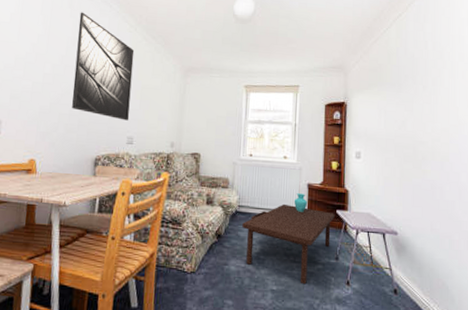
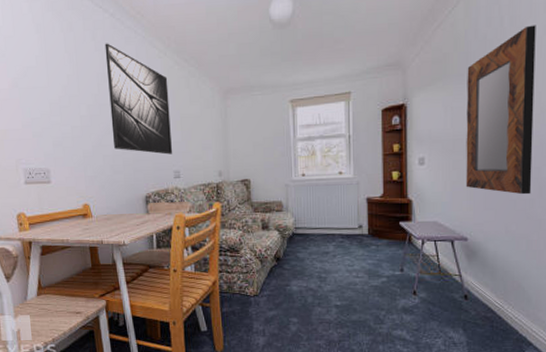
coffee table: present [242,193,335,285] -> none [301,209,398,298]
home mirror: none [396,51,453,197] -> present [466,25,536,195]

